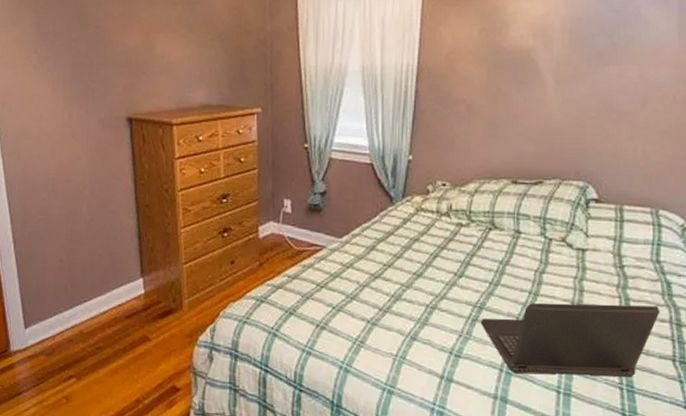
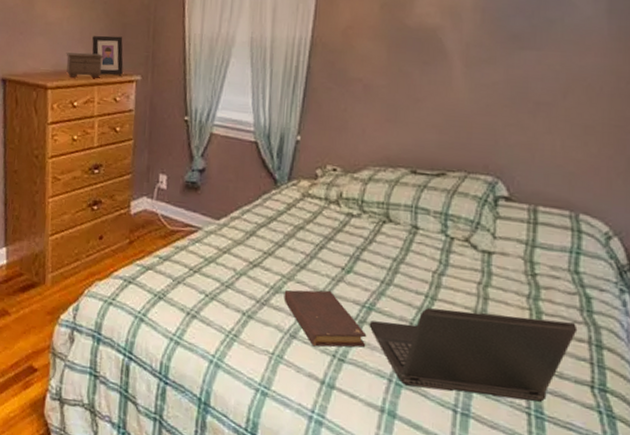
jewelry box: none [188,89,224,113] -> present [66,52,103,78]
picture frame: none [213,71,244,109] -> present [92,35,124,76]
book: none [404,294,479,346] -> present [284,289,367,348]

